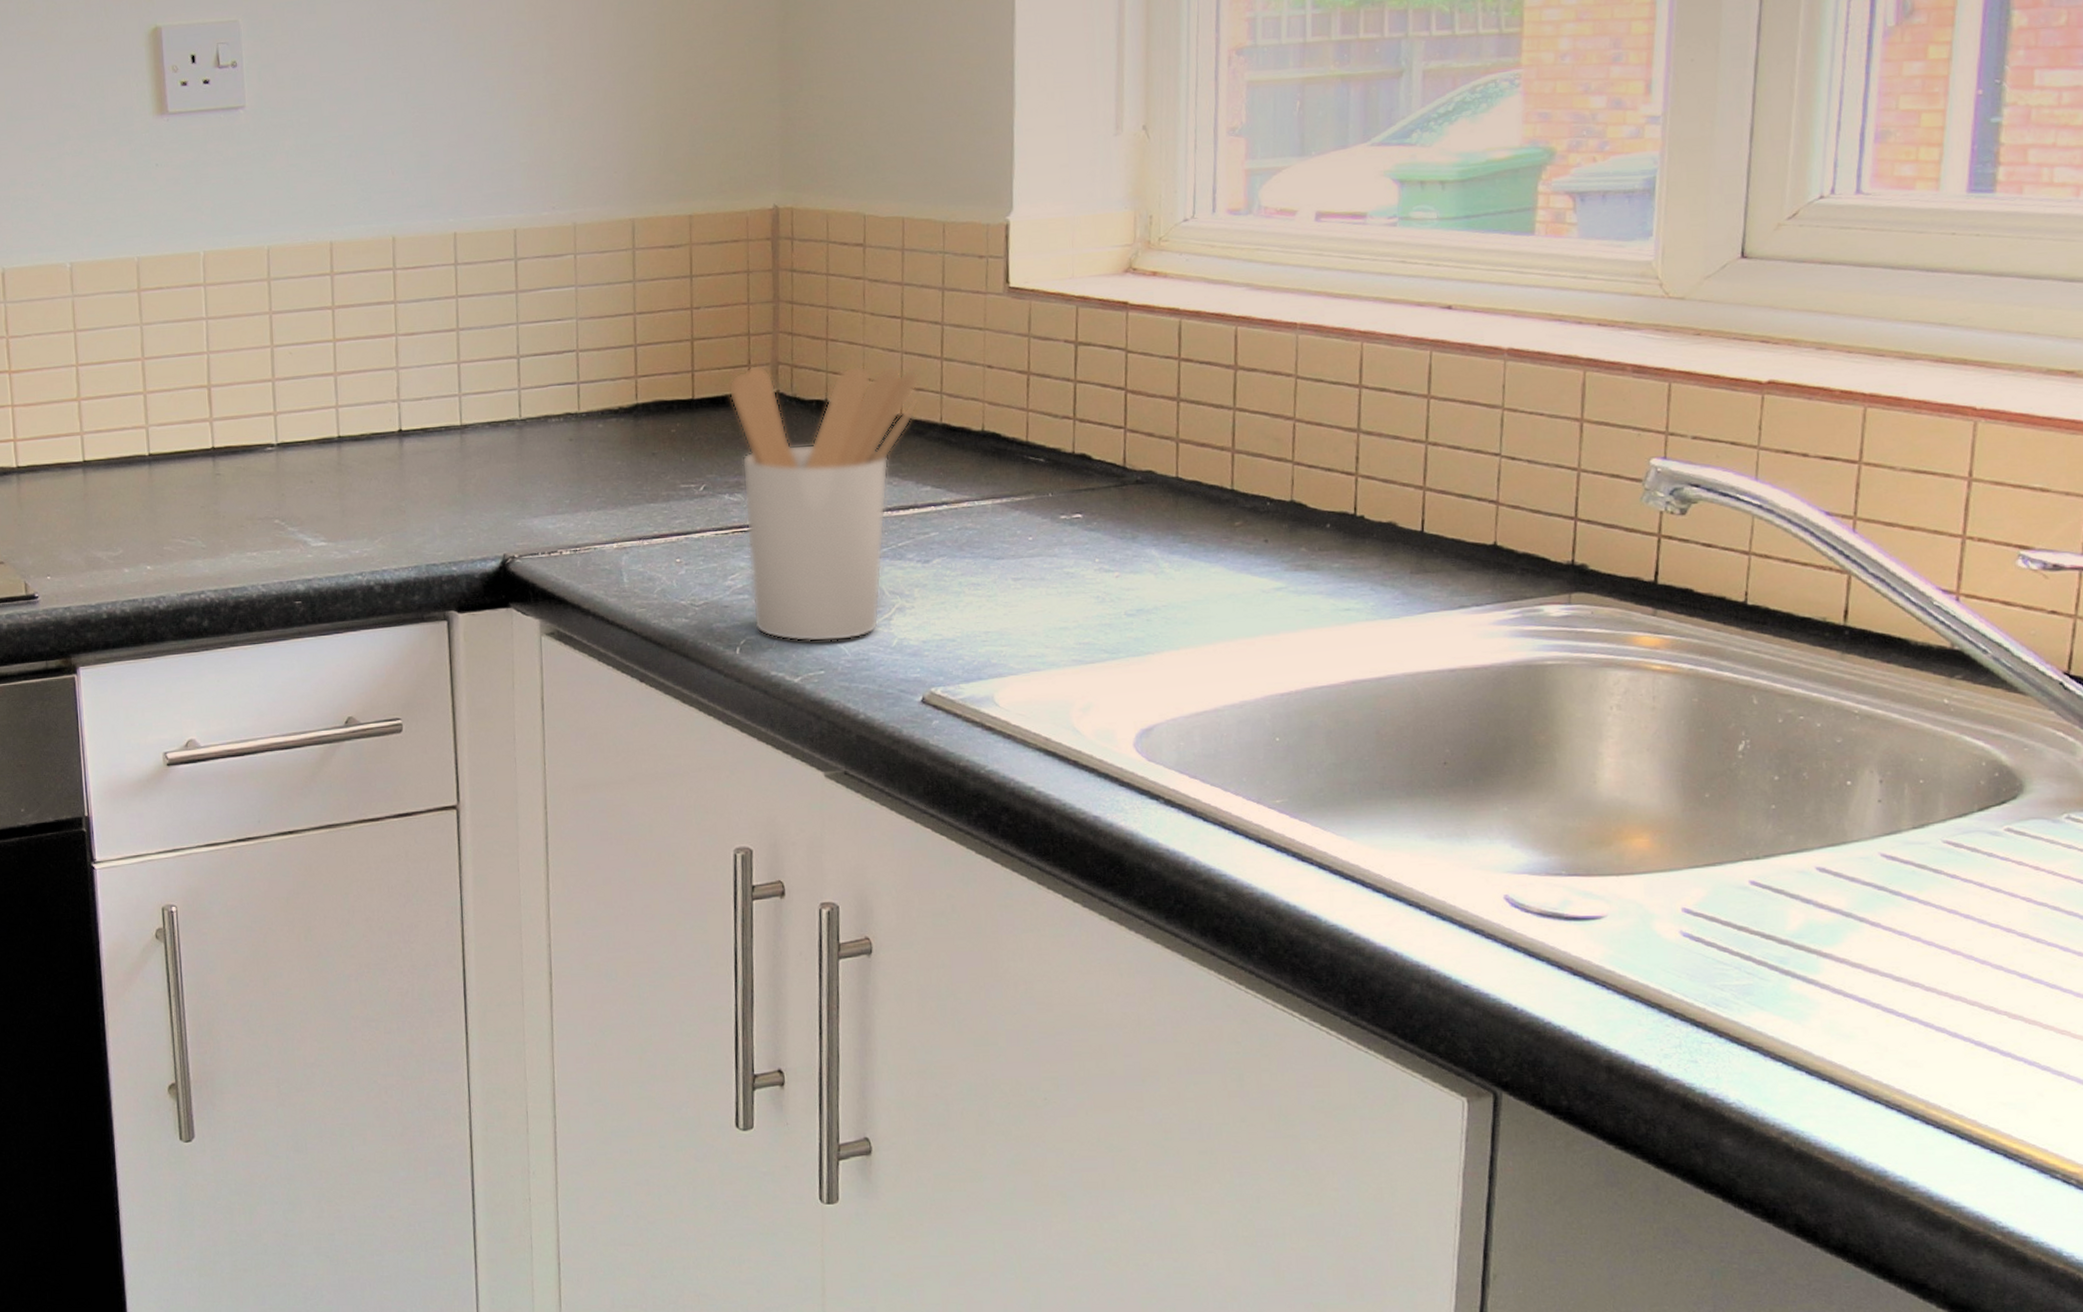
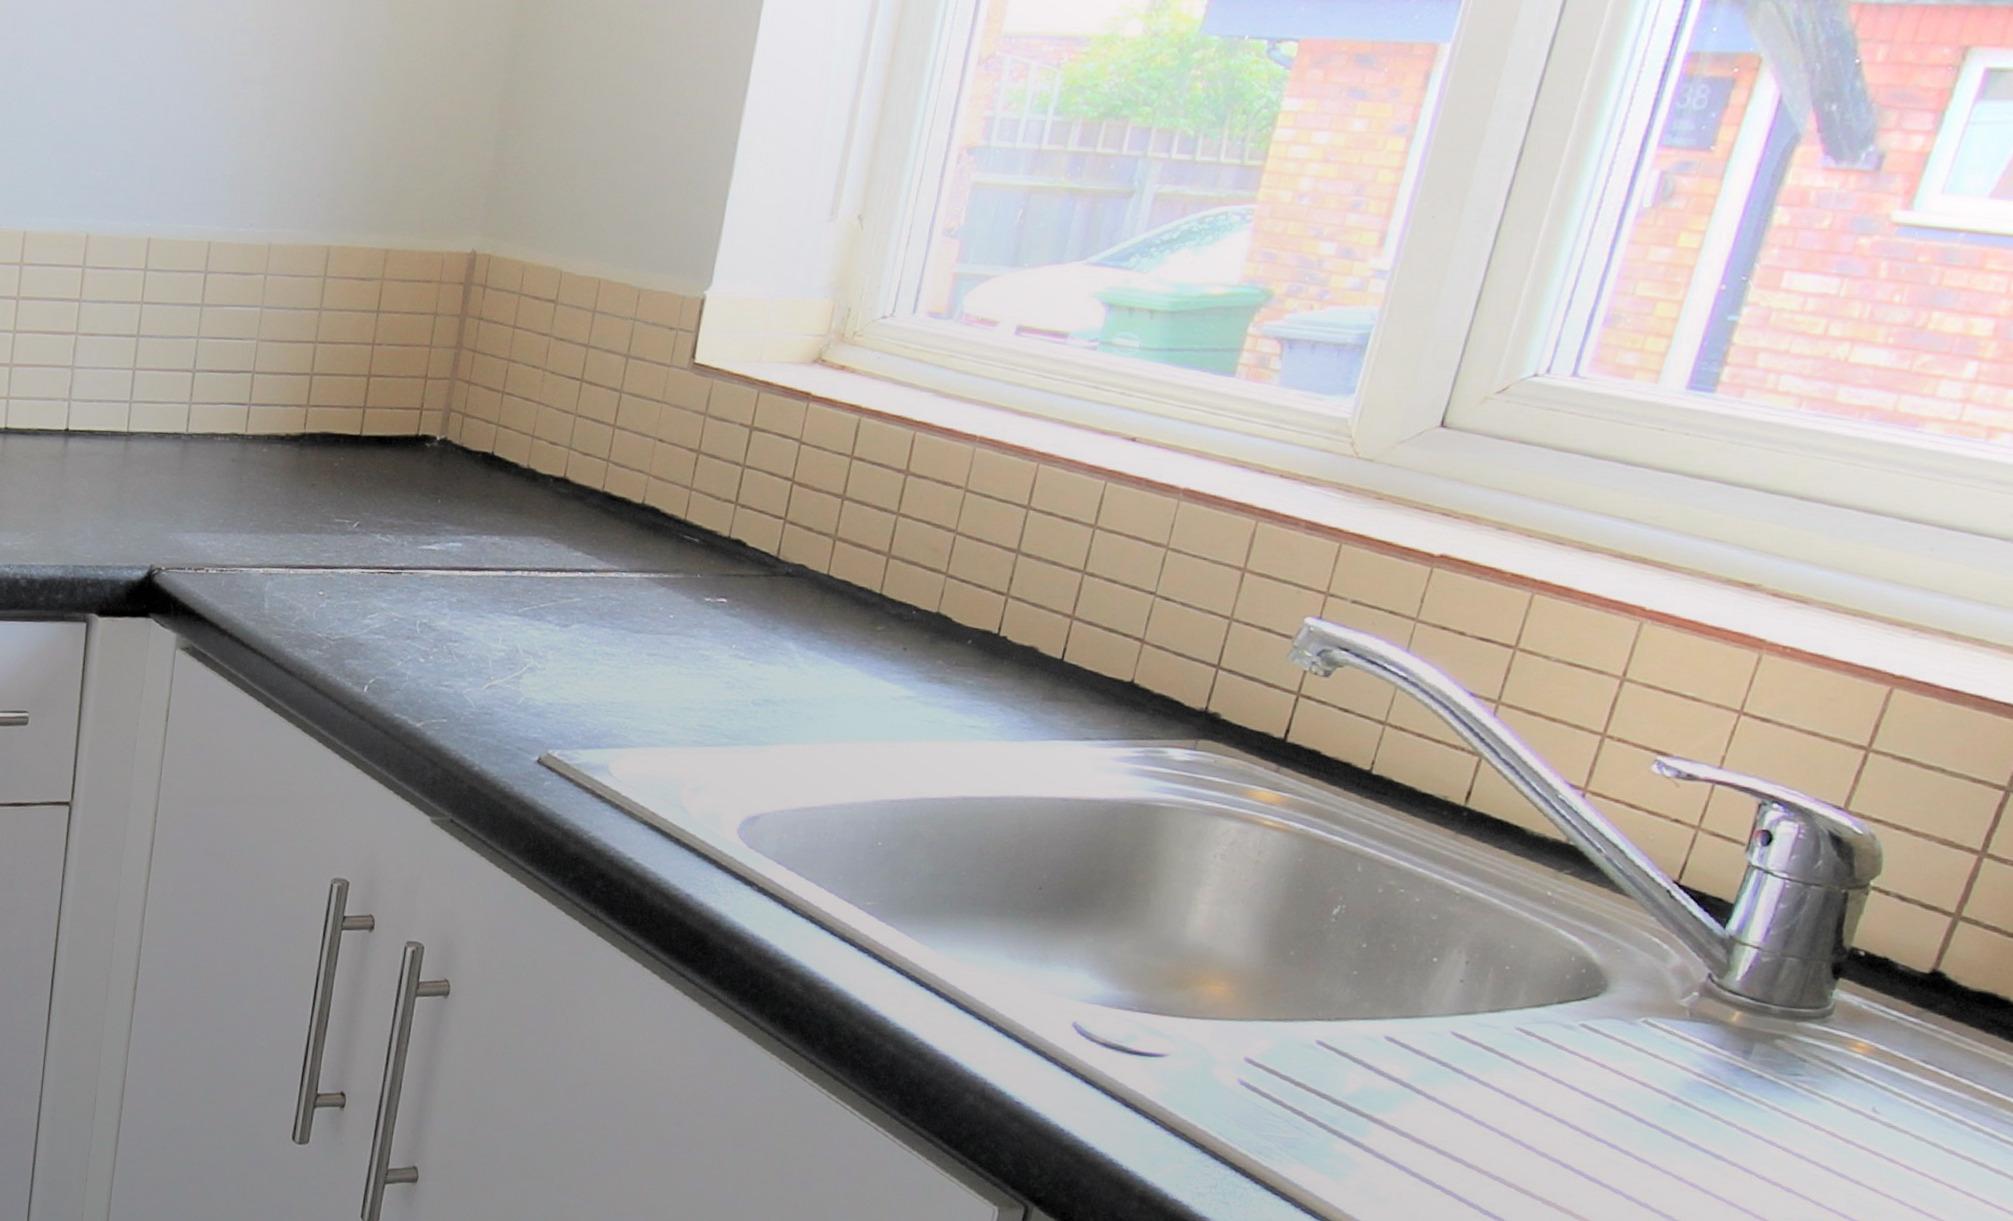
utensil holder: present [728,365,920,643] -> none [385,409,590,693]

